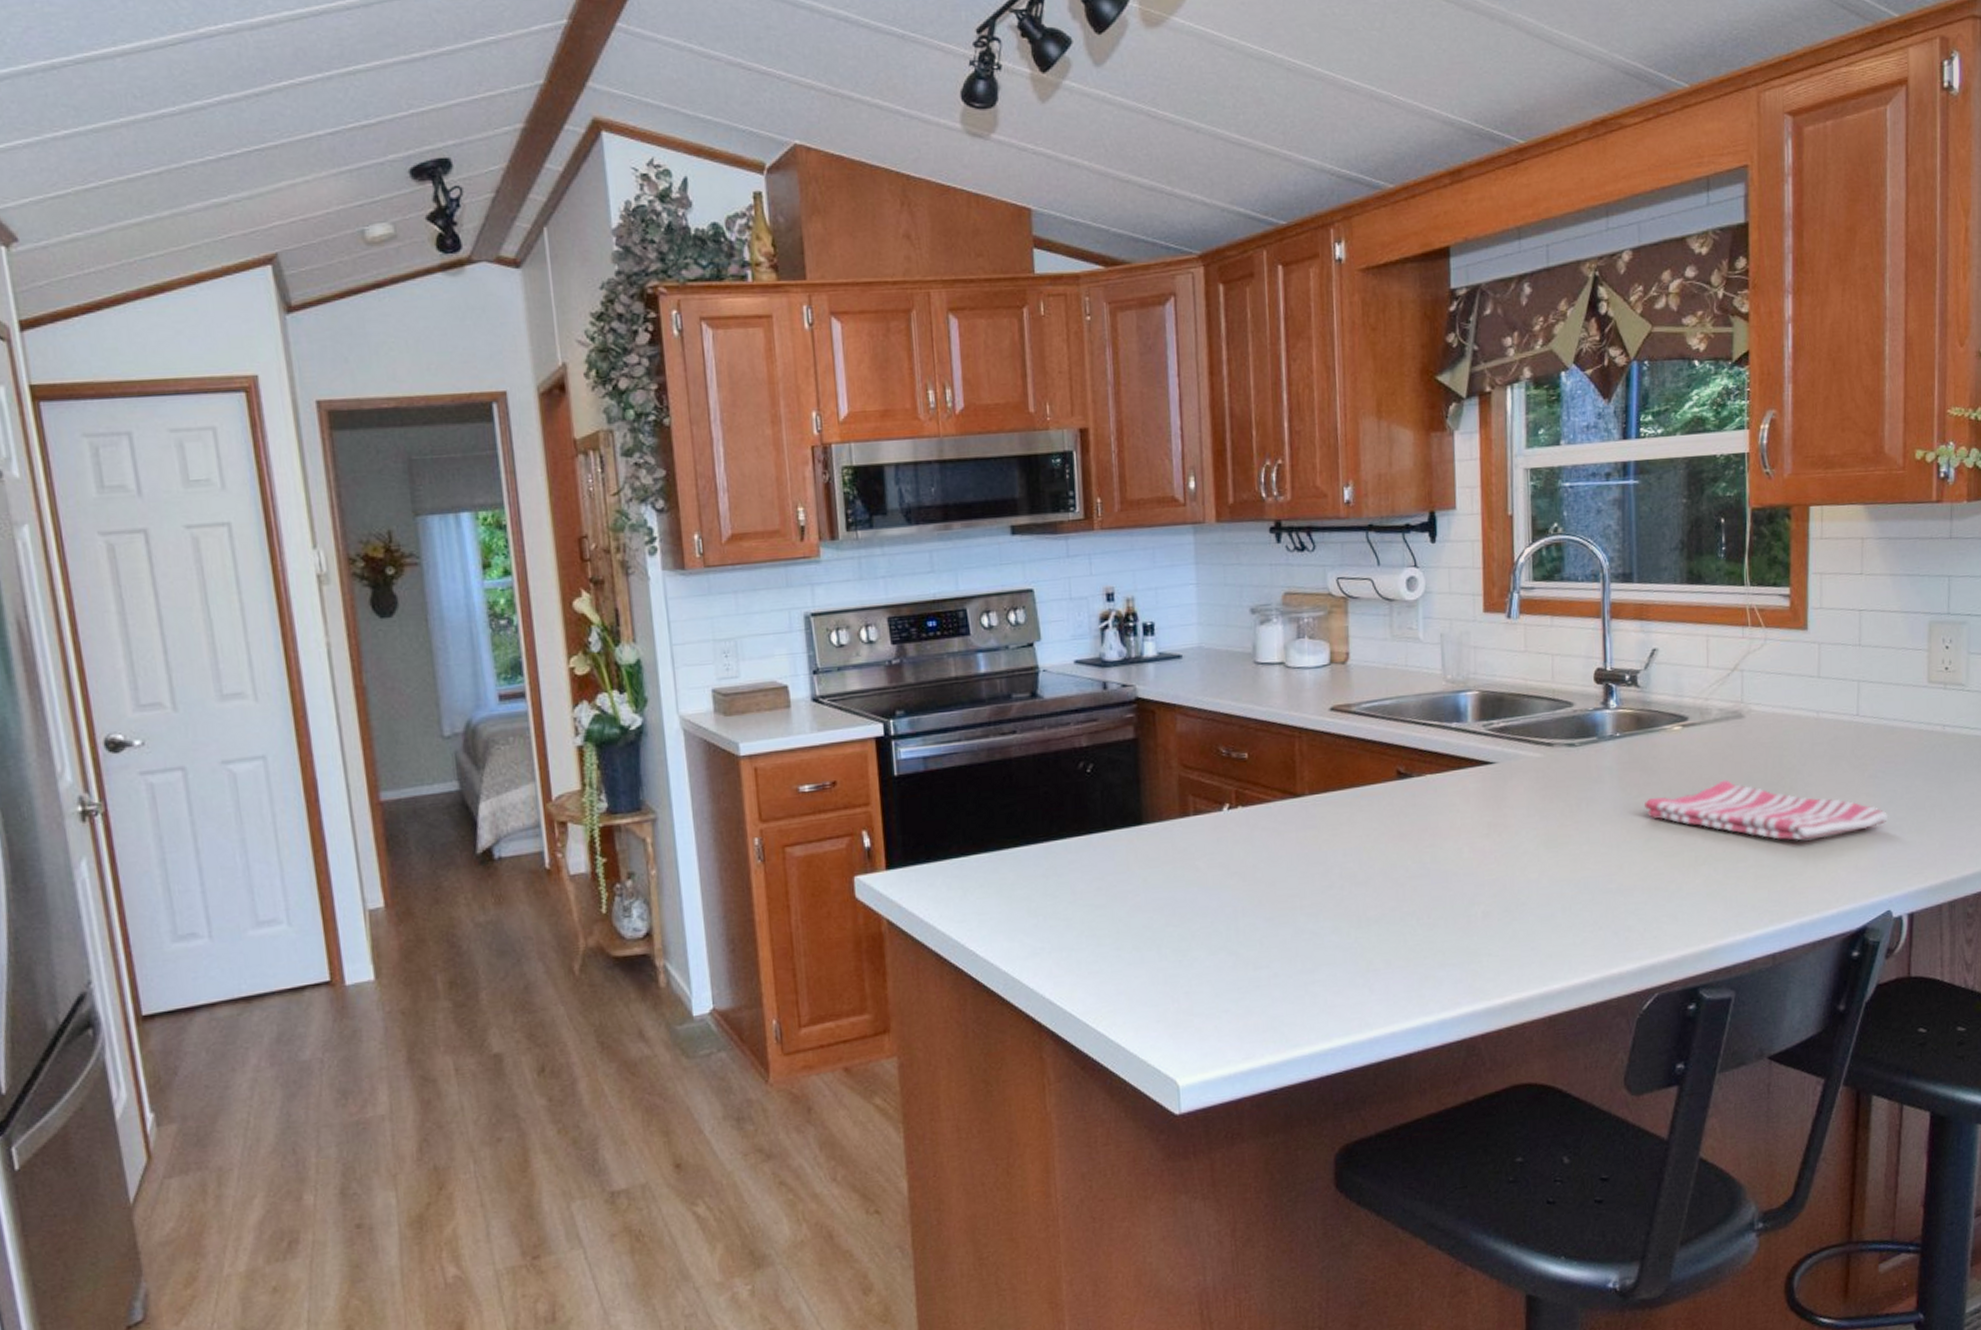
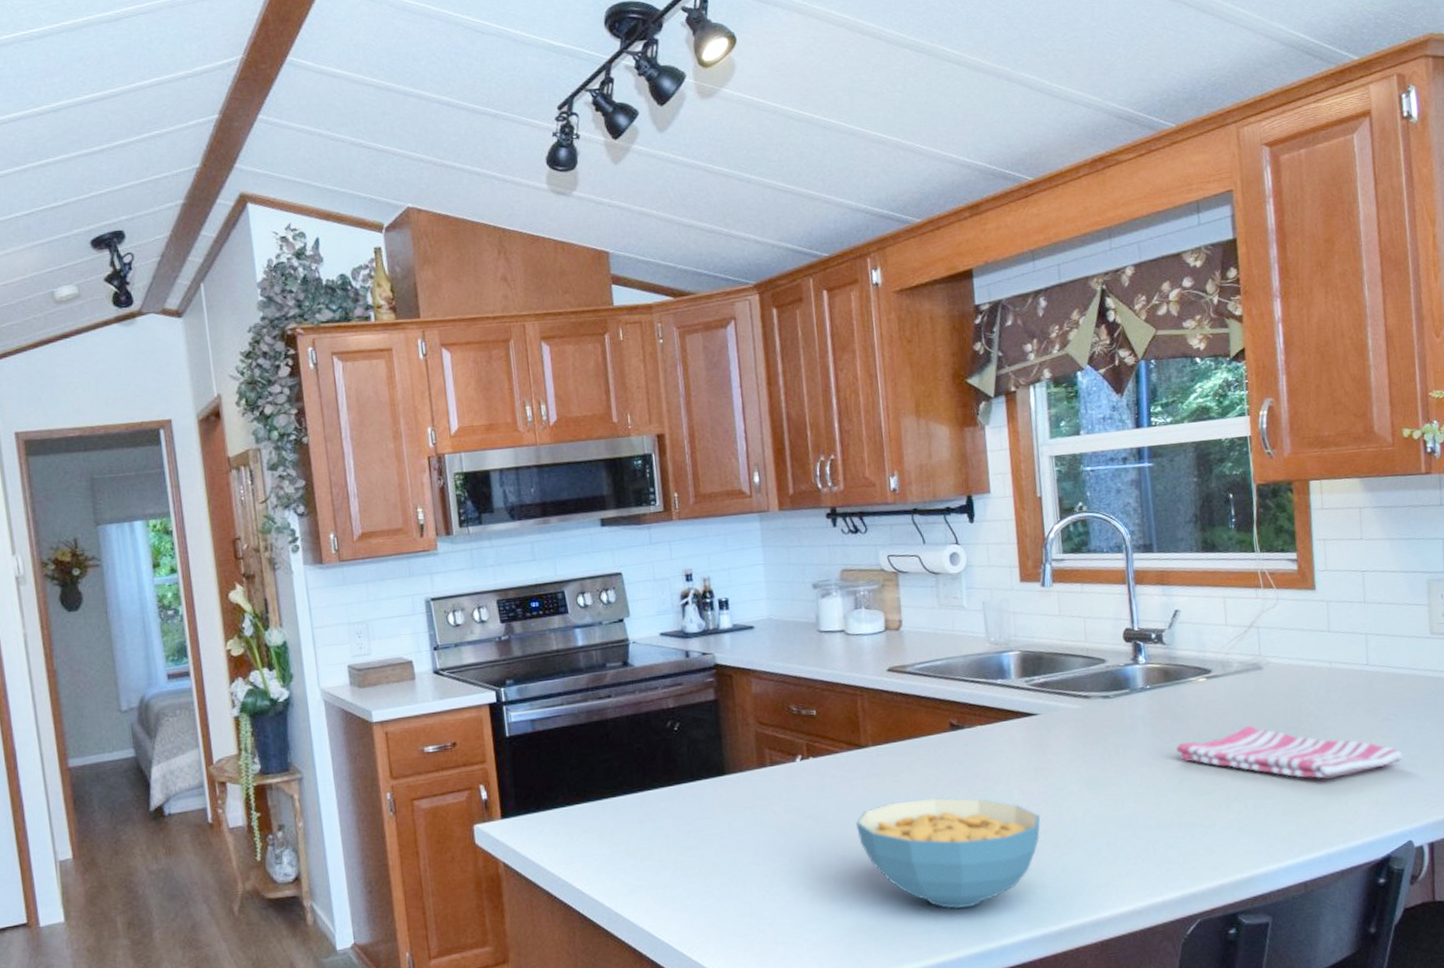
cereal bowl: none [1286,854,1491,979] -> present [855,797,1041,910]

